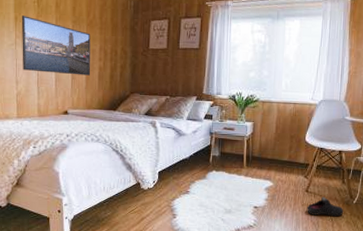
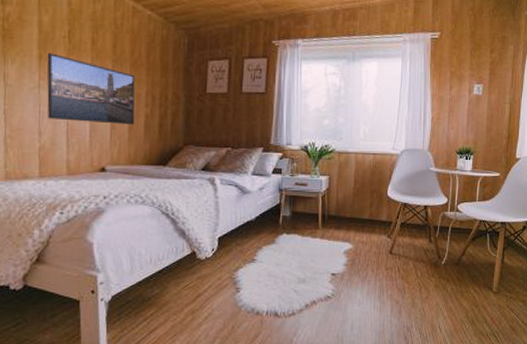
shoe: present [307,196,344,217] -> none [391,258,432,281]

